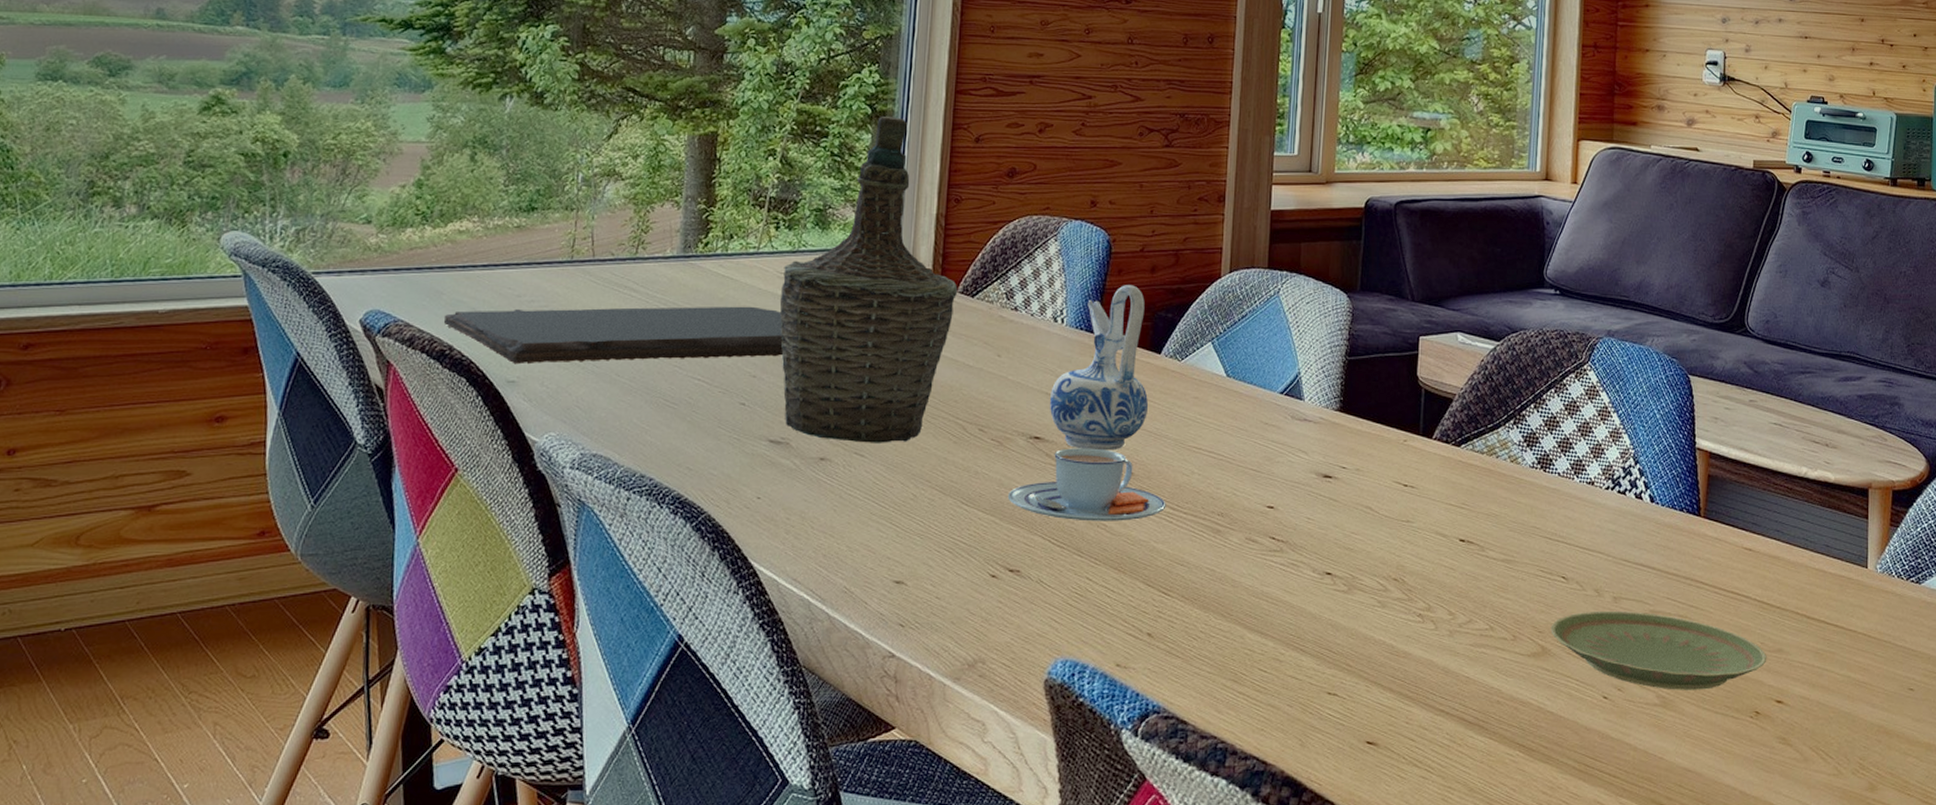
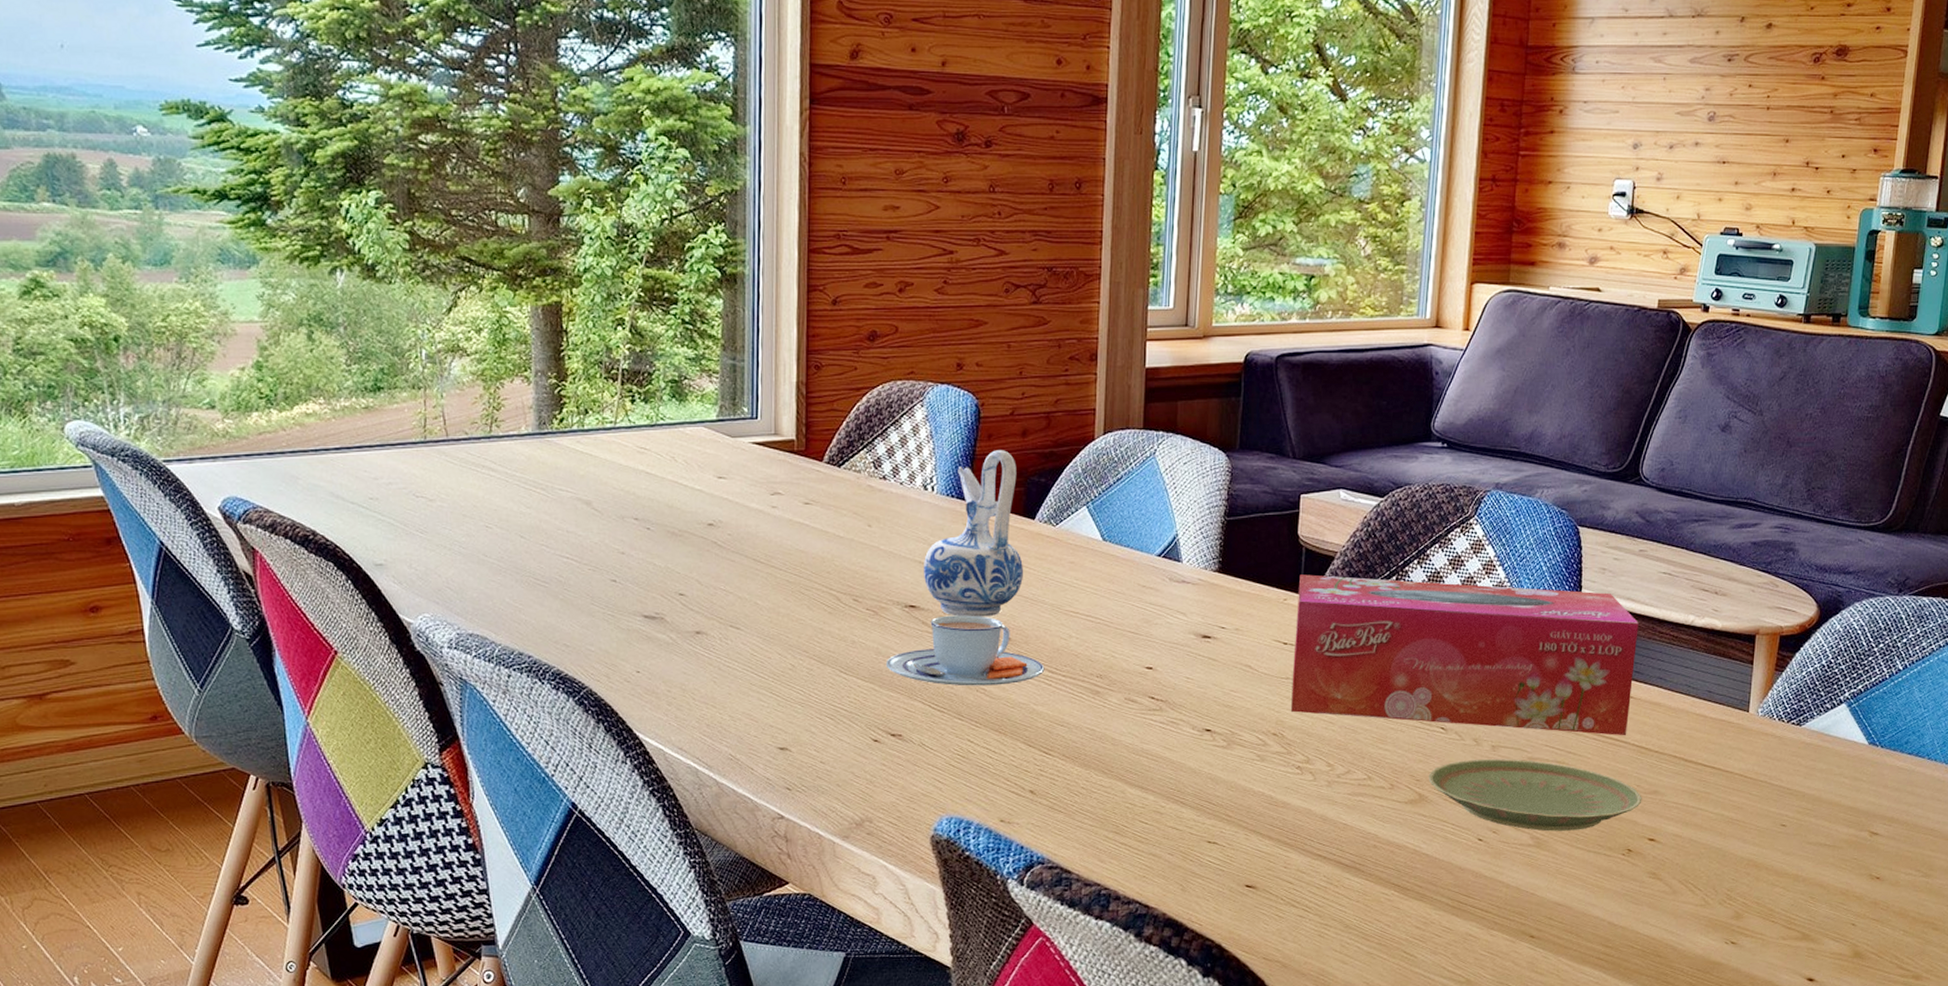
cutting board: present [443,306,784,365] -> none [302,482,651,548]
bottle: present [779,117,958,443] -> none [642,280,824,616]
tissue box: none [1412,416,1753,590] -> present [1291,574,1639,736]

